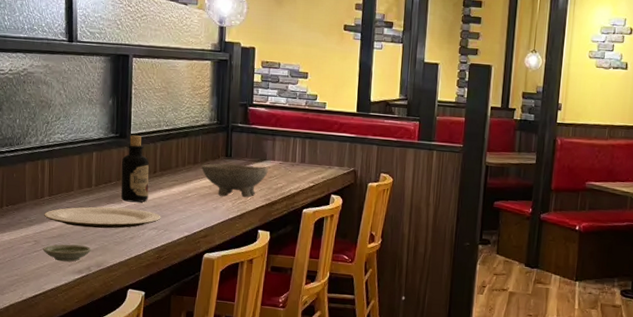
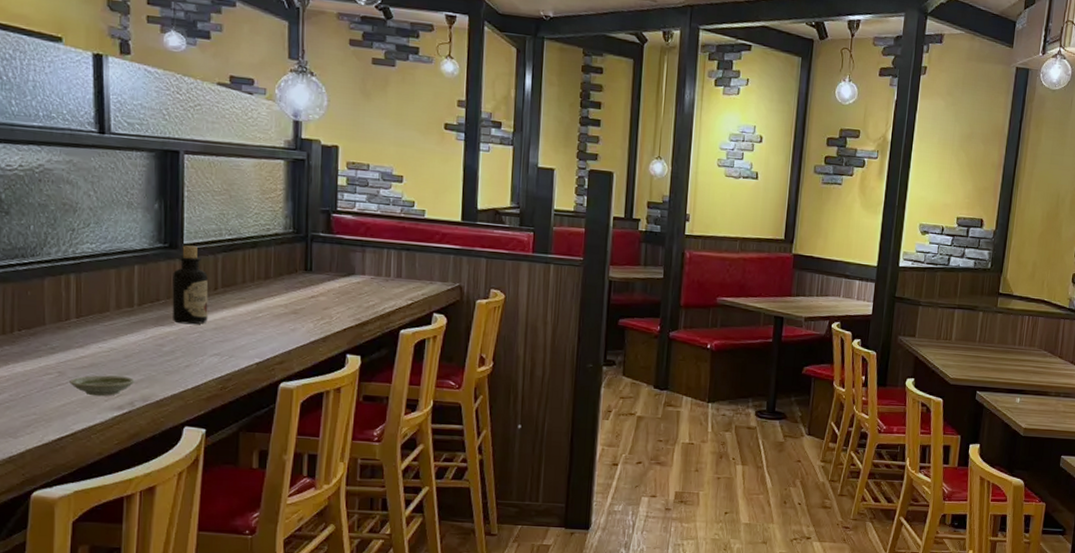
plate: present [44,207,161,229] -> none [70,330,225,356]
bowl: present [202,163,268,198] -> none [275,278,357,318]

